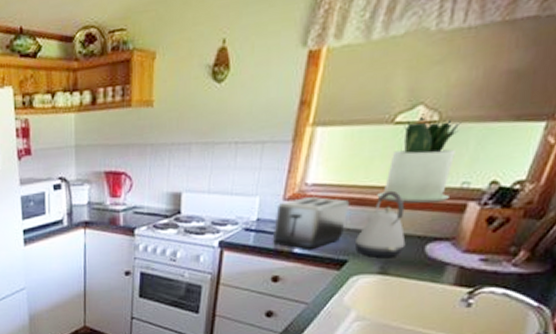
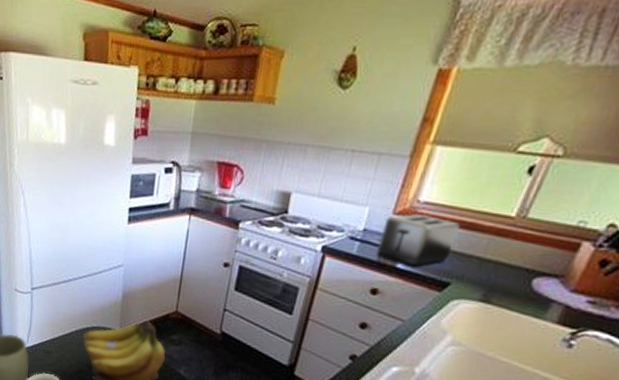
kettle: present [354,190,406,257] -> none [460,219,517,286]
planter: present [377,114,463,204] -> none [489,147,588,239]

